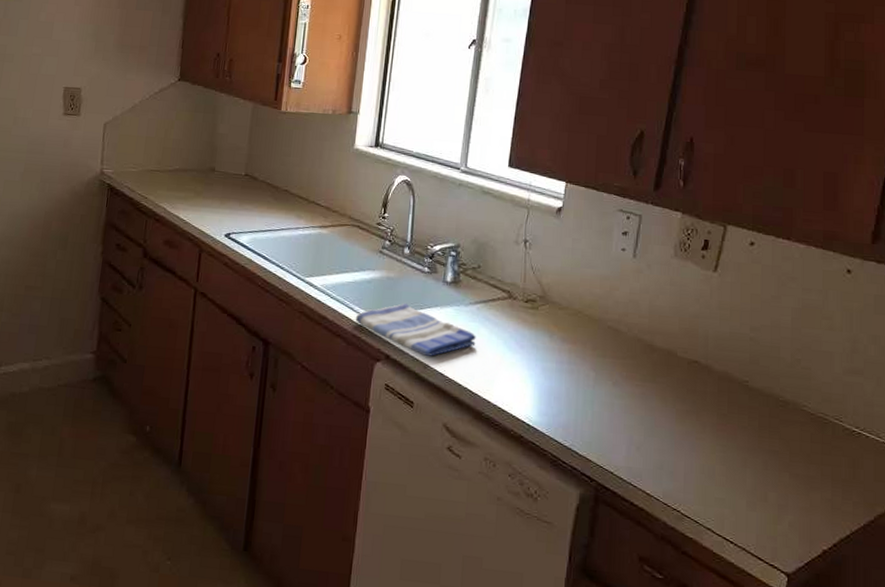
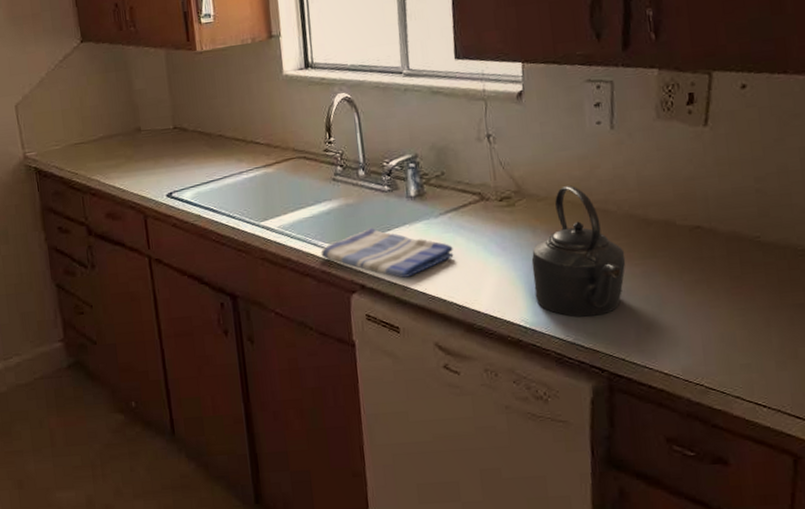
kettle: none [542,300,628,427] -> present [531,185,626,317]

